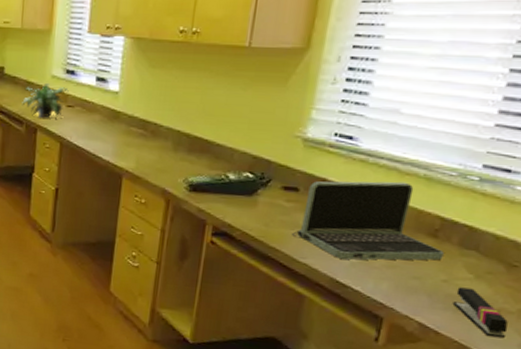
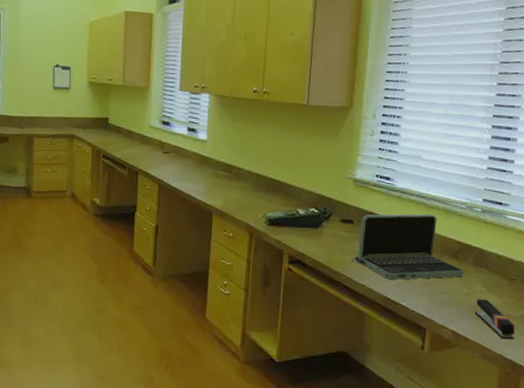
potted plant: present [22,83,69,118] -> none [124,133,165,163]

